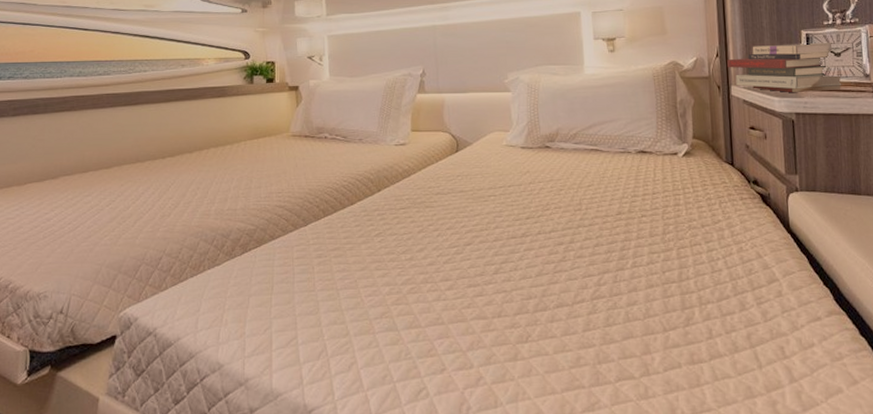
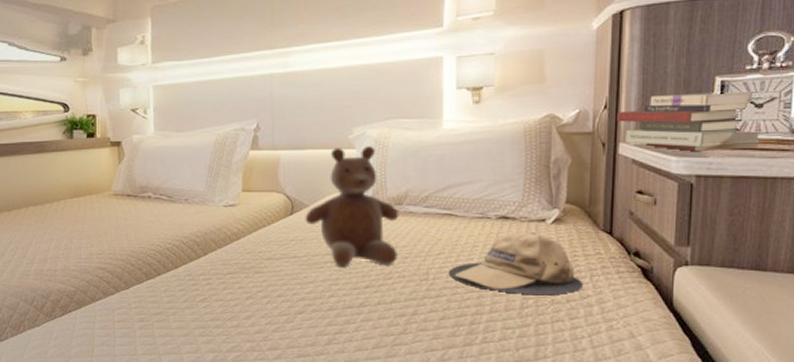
teddy bear: none [469,89,553,199] -> present [305,146,399,266]
baseball cap: none [598,164,714,221] -> present [448,232,583,294]

